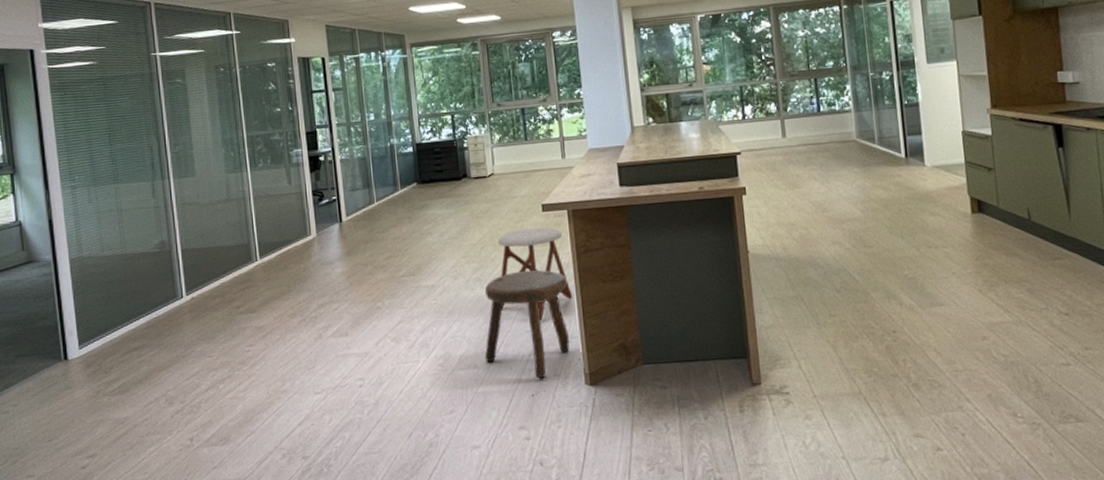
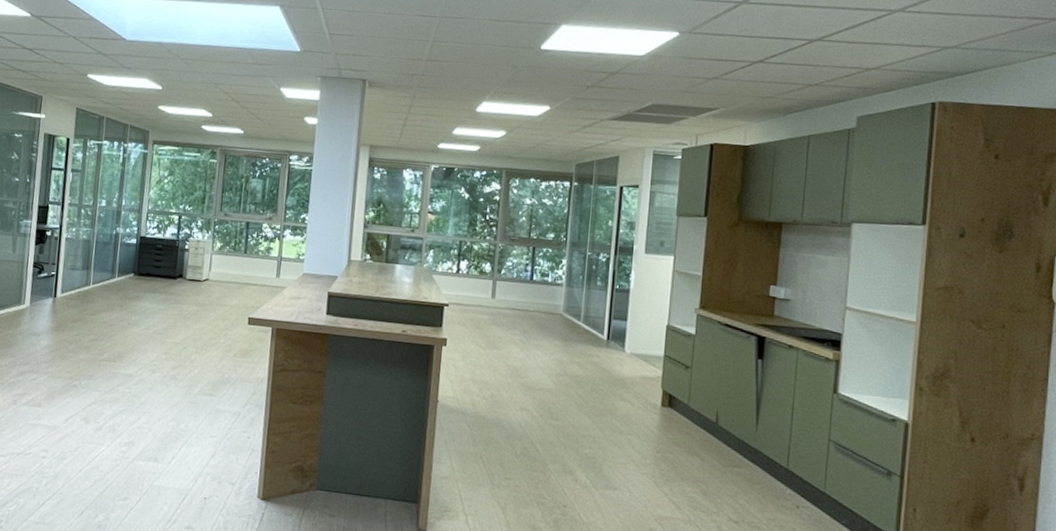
stool: present [484,270,570,379] -> none [166,377,259,485]
stool: present [497,227,573,321] -> none [191,337,263,429]

